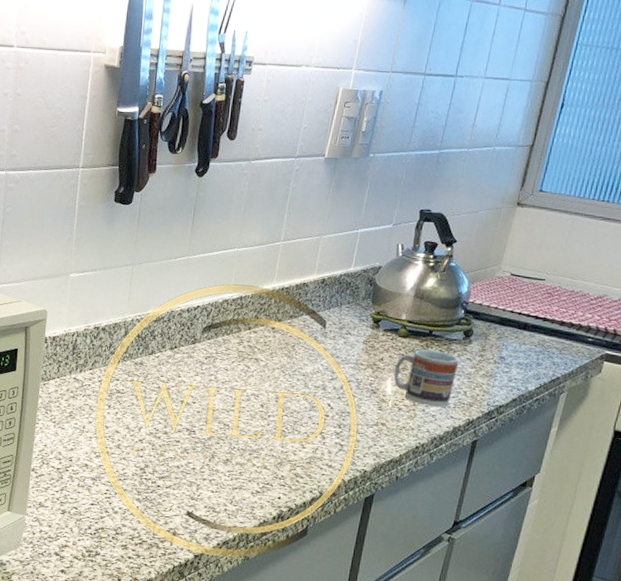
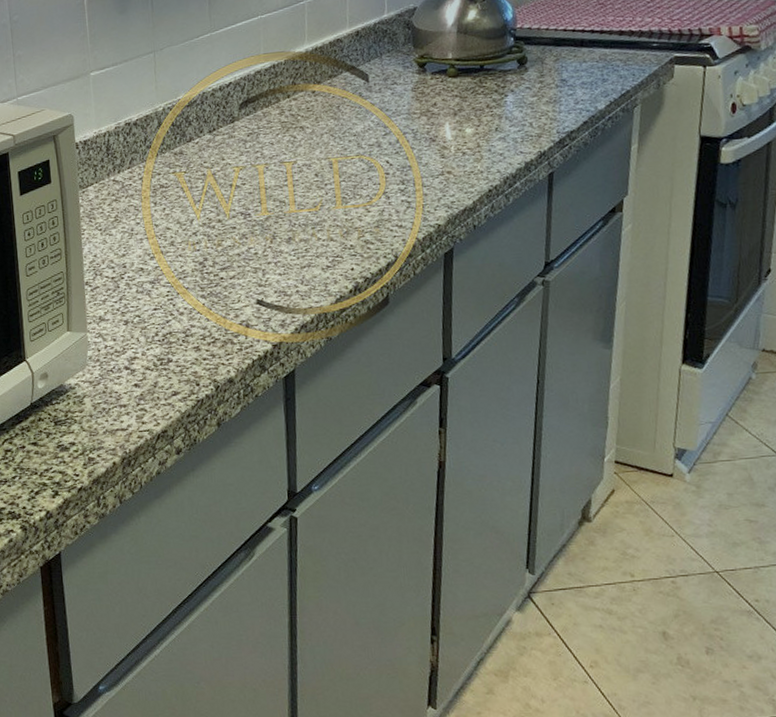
cup: present [394,349,459,408] -> none [450,85,519,146]

